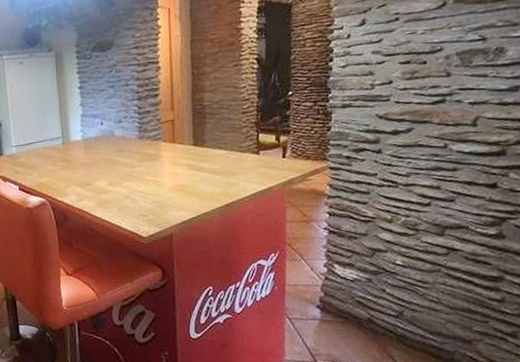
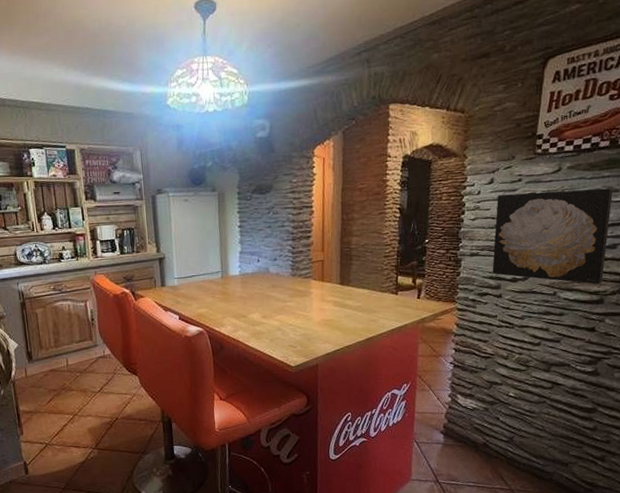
wall art: none [368,22,511,134] -> present [492,188,612,284]

